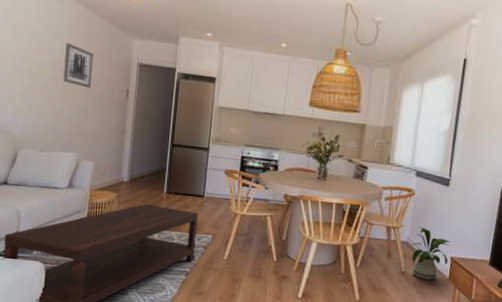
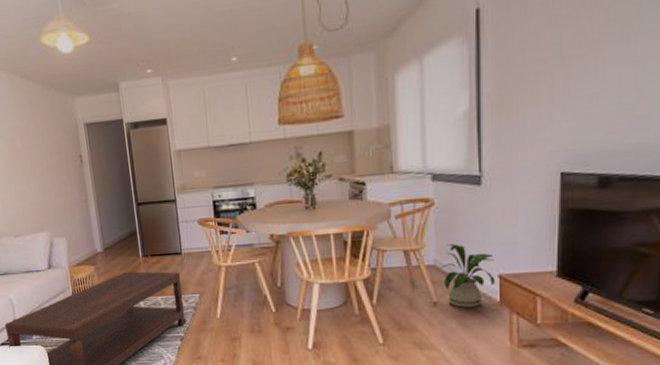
wall art: present [63,42,93,88] -> none [12,120,45,163]

